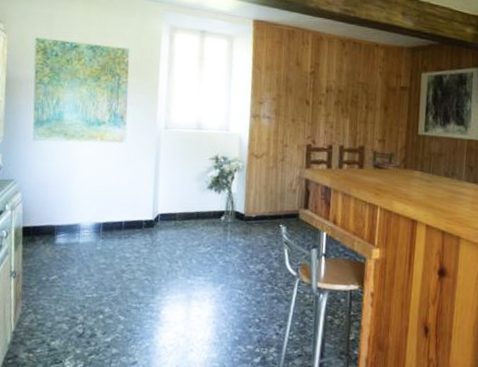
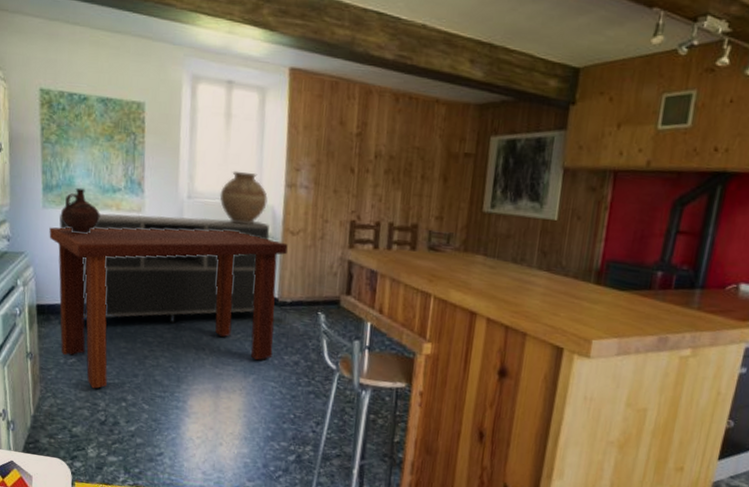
dining table: none [37,155,253,304] -> present [49,227,288,389]
sideboard: none [48,143,237,240] -> present [59,213,270,324]
ceramic jug: none [50,121,86,163] -> present [61,187,100,235]
ceramic pot: none [192,104,235,150] -> present [219,170,268,225]

